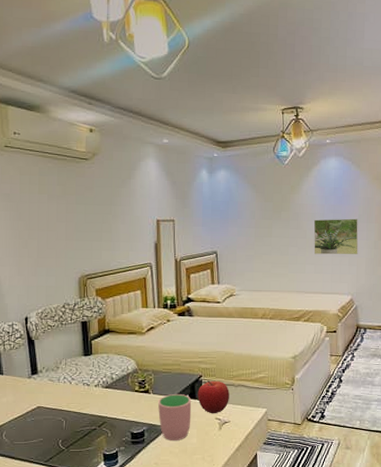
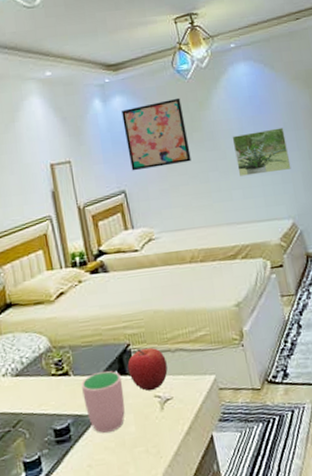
wall art: none [224,179,277,237] -> present [122,97,191,171]

